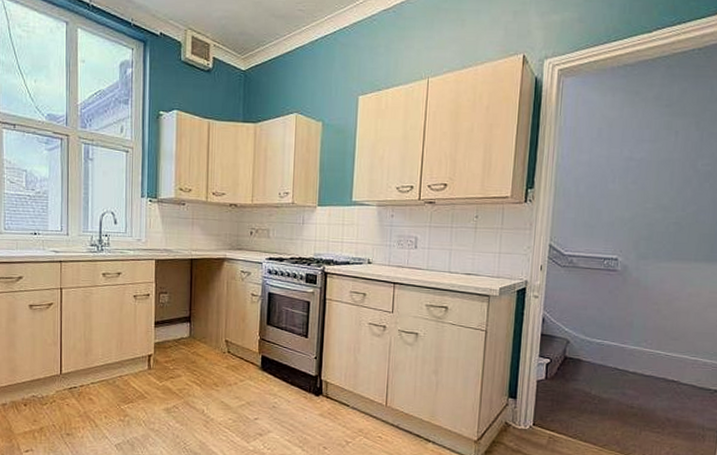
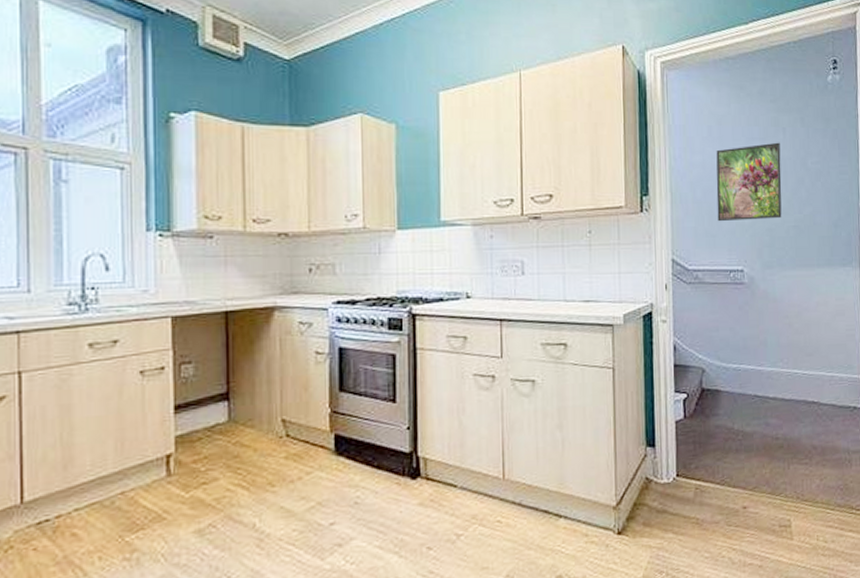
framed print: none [597,144,671,215] -> present [716,142,782,222]

